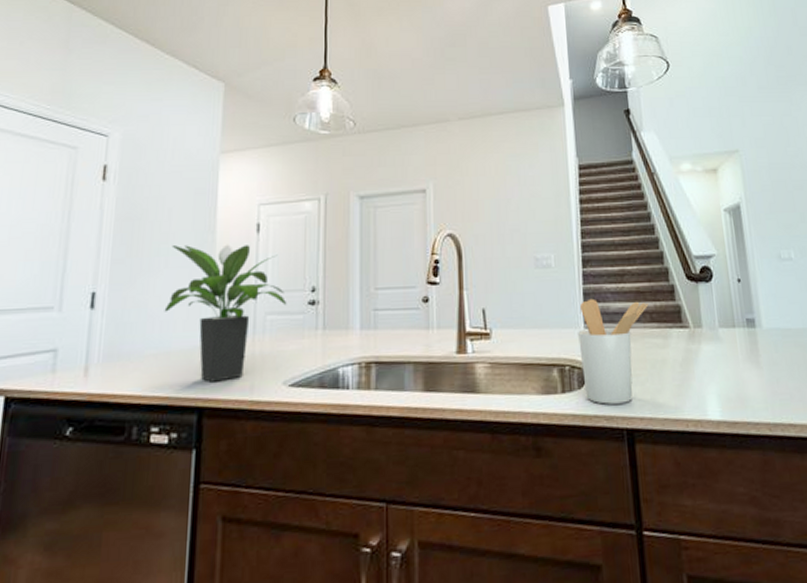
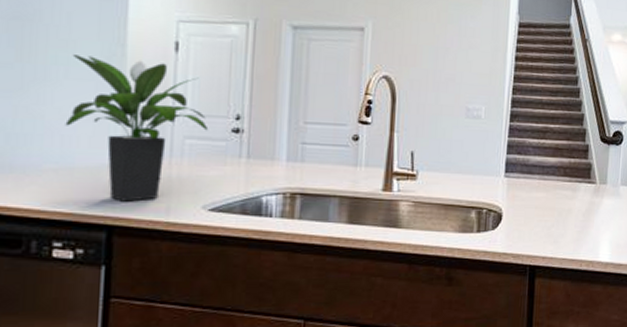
utensil holder: present [578,298,649,405] -> none [497,150,564,244]

